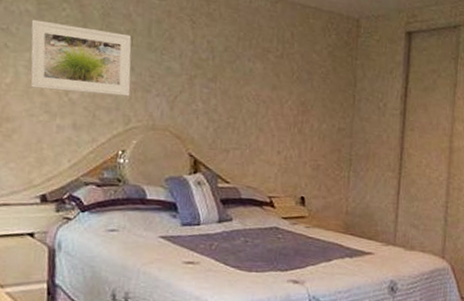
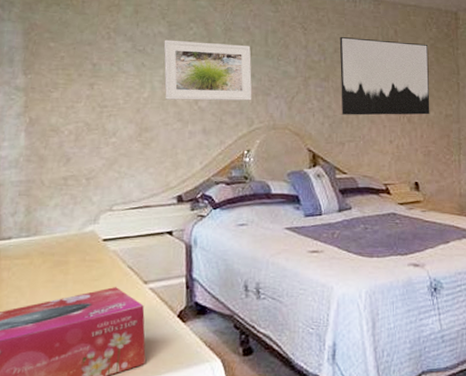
wall art: none [228,34,326,127] -> present [339,36,430,116]

